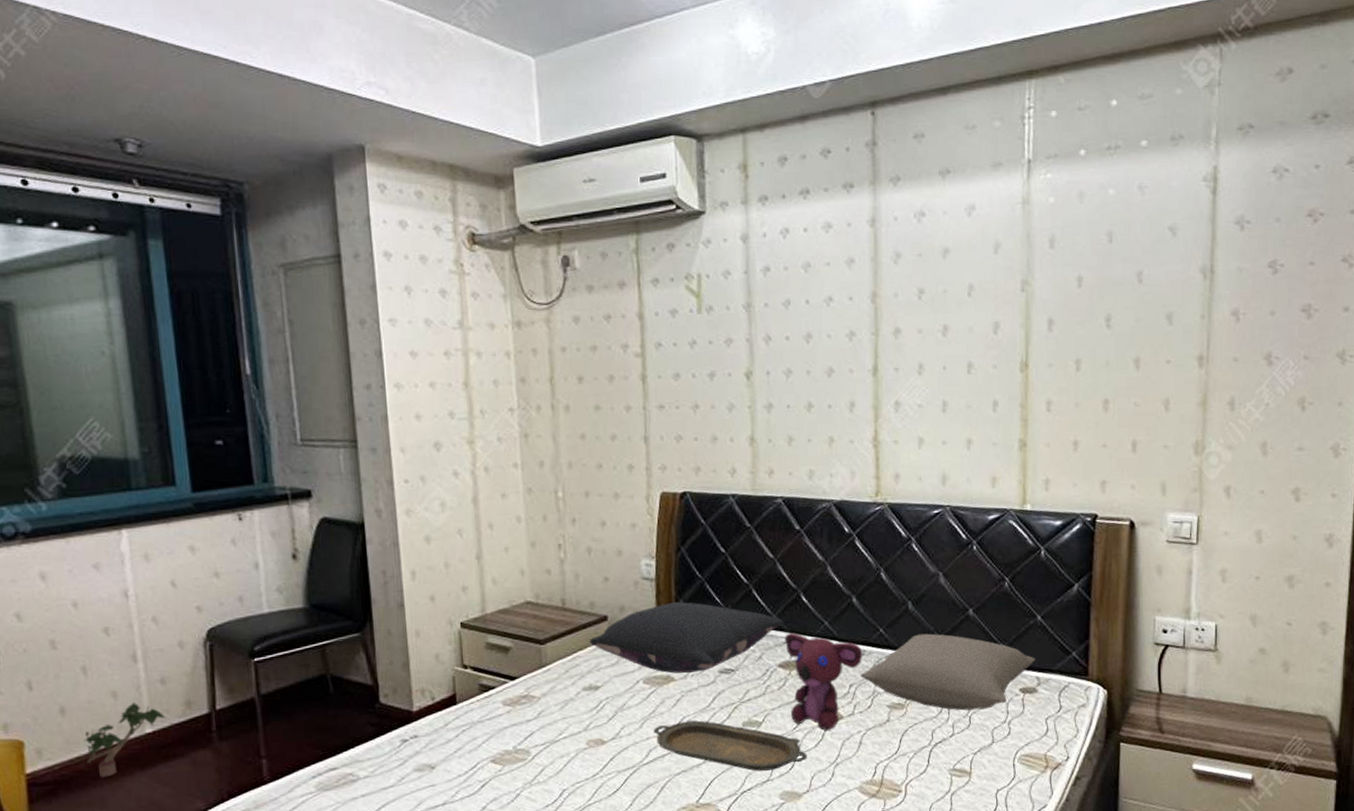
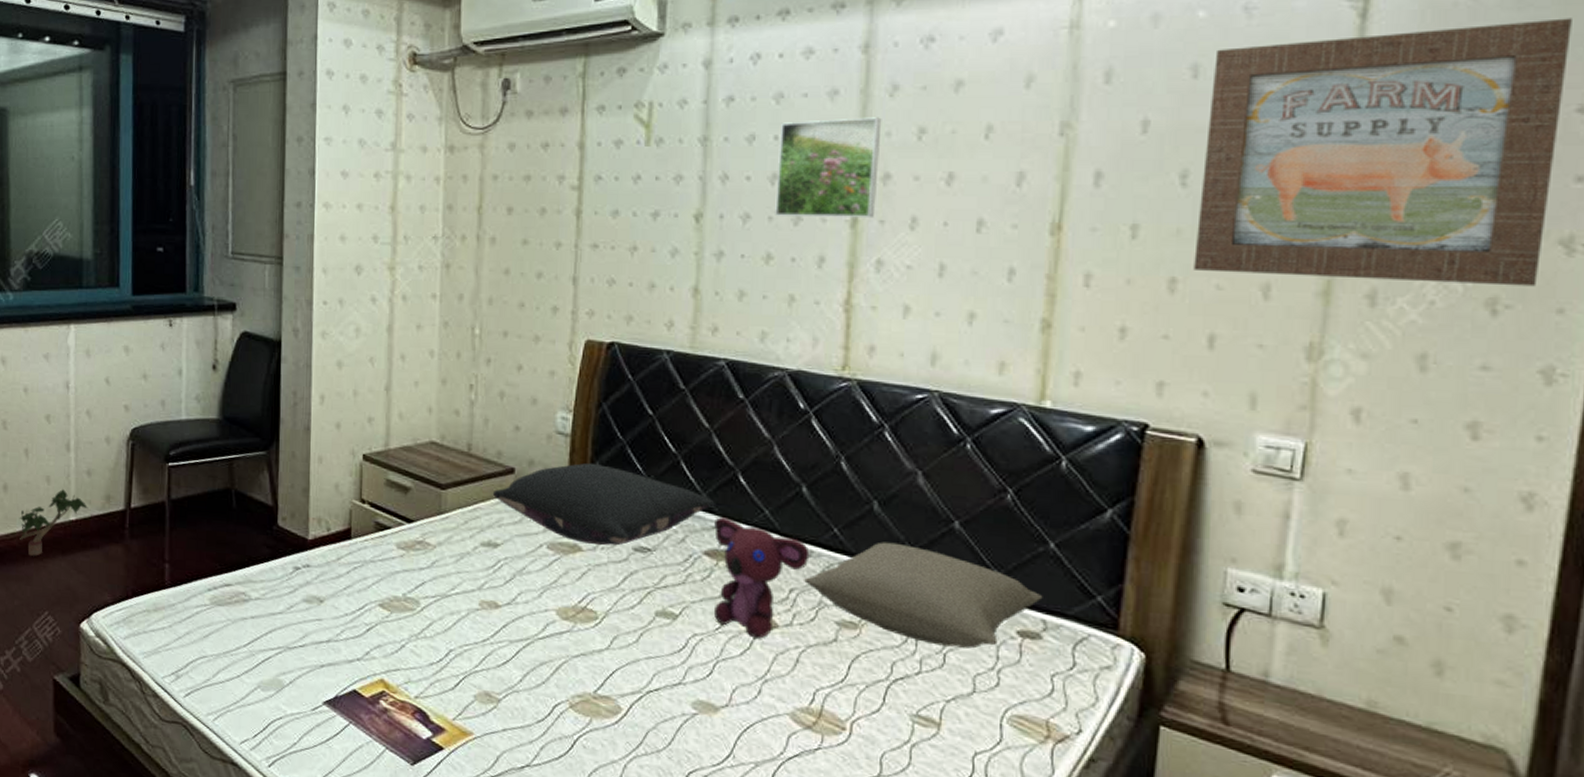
serving tray: present [653,720,808,771] -> none [553,598,730,673]
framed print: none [810,281,891,370] -> present [775,117,882,219]
wall art: none [1119,193,1336,393] -> present [1193,18,1572,287]

